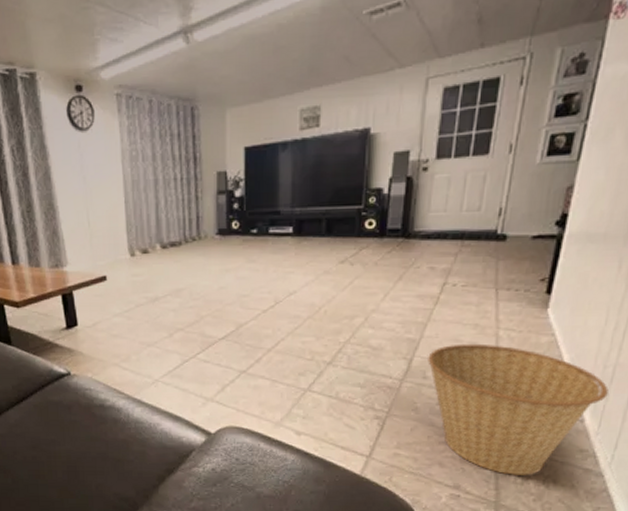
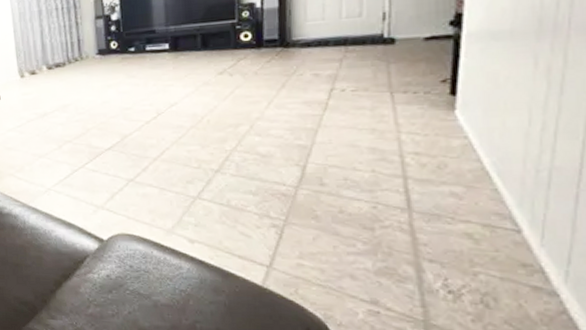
basket: present [428,343,609,475] -> none [323,148,547,292]

